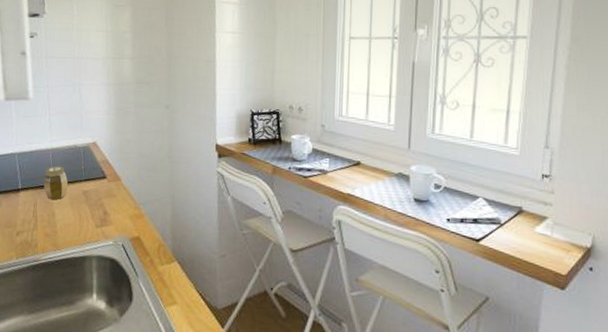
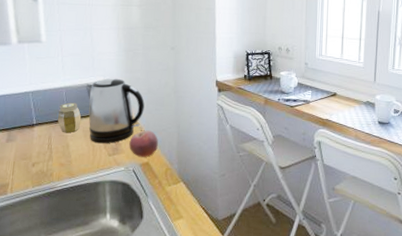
kettle: none [73,139,136,214] -> present [85,78,145,144]
fruit: none [118,199,150,231] -> present [129,130,158,157]

